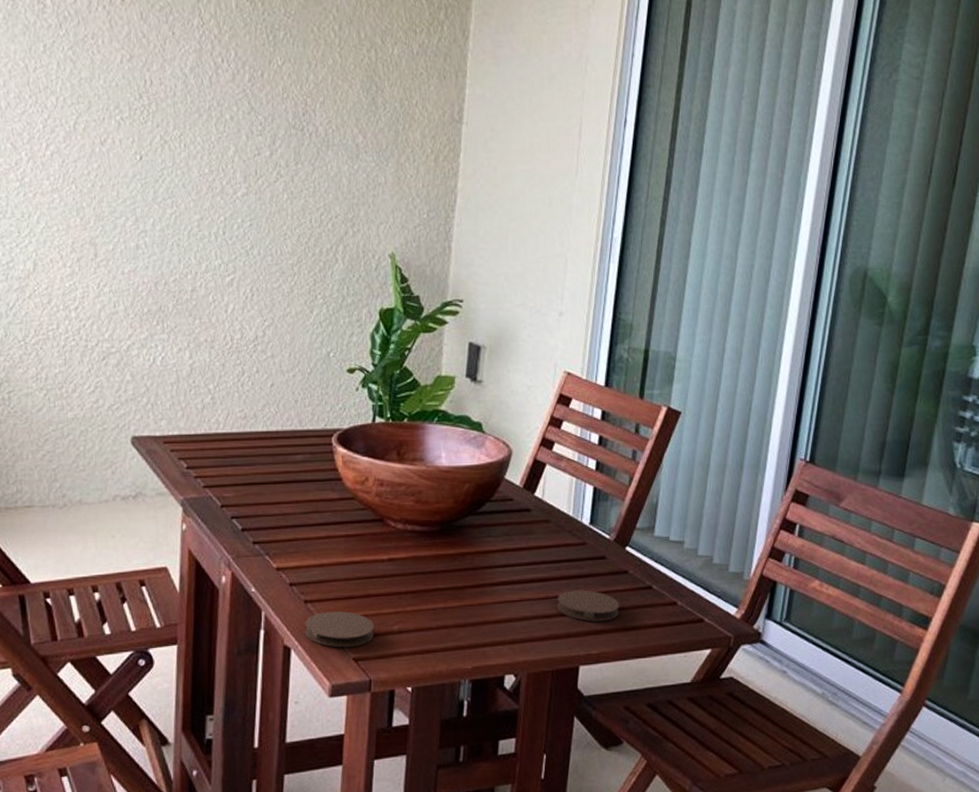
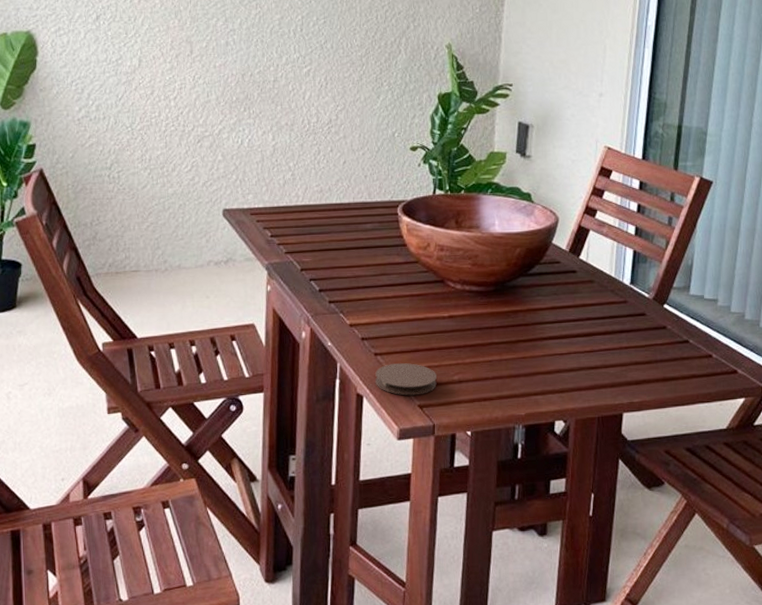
coaster: present [556,590,620,622] -> none [601,343,659,373]

